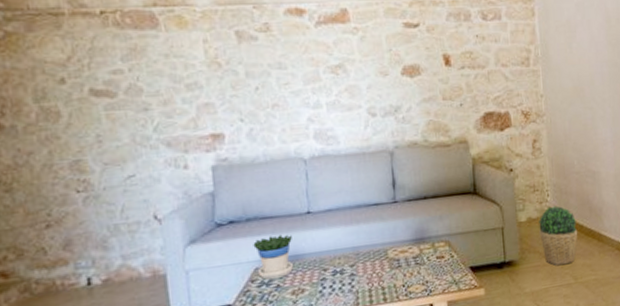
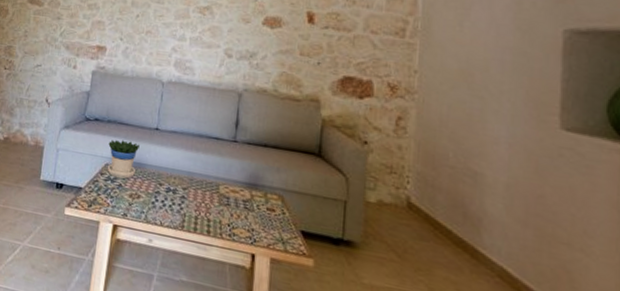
potted plant: present [539,205,578,265] -> none [391,195,444,271]

